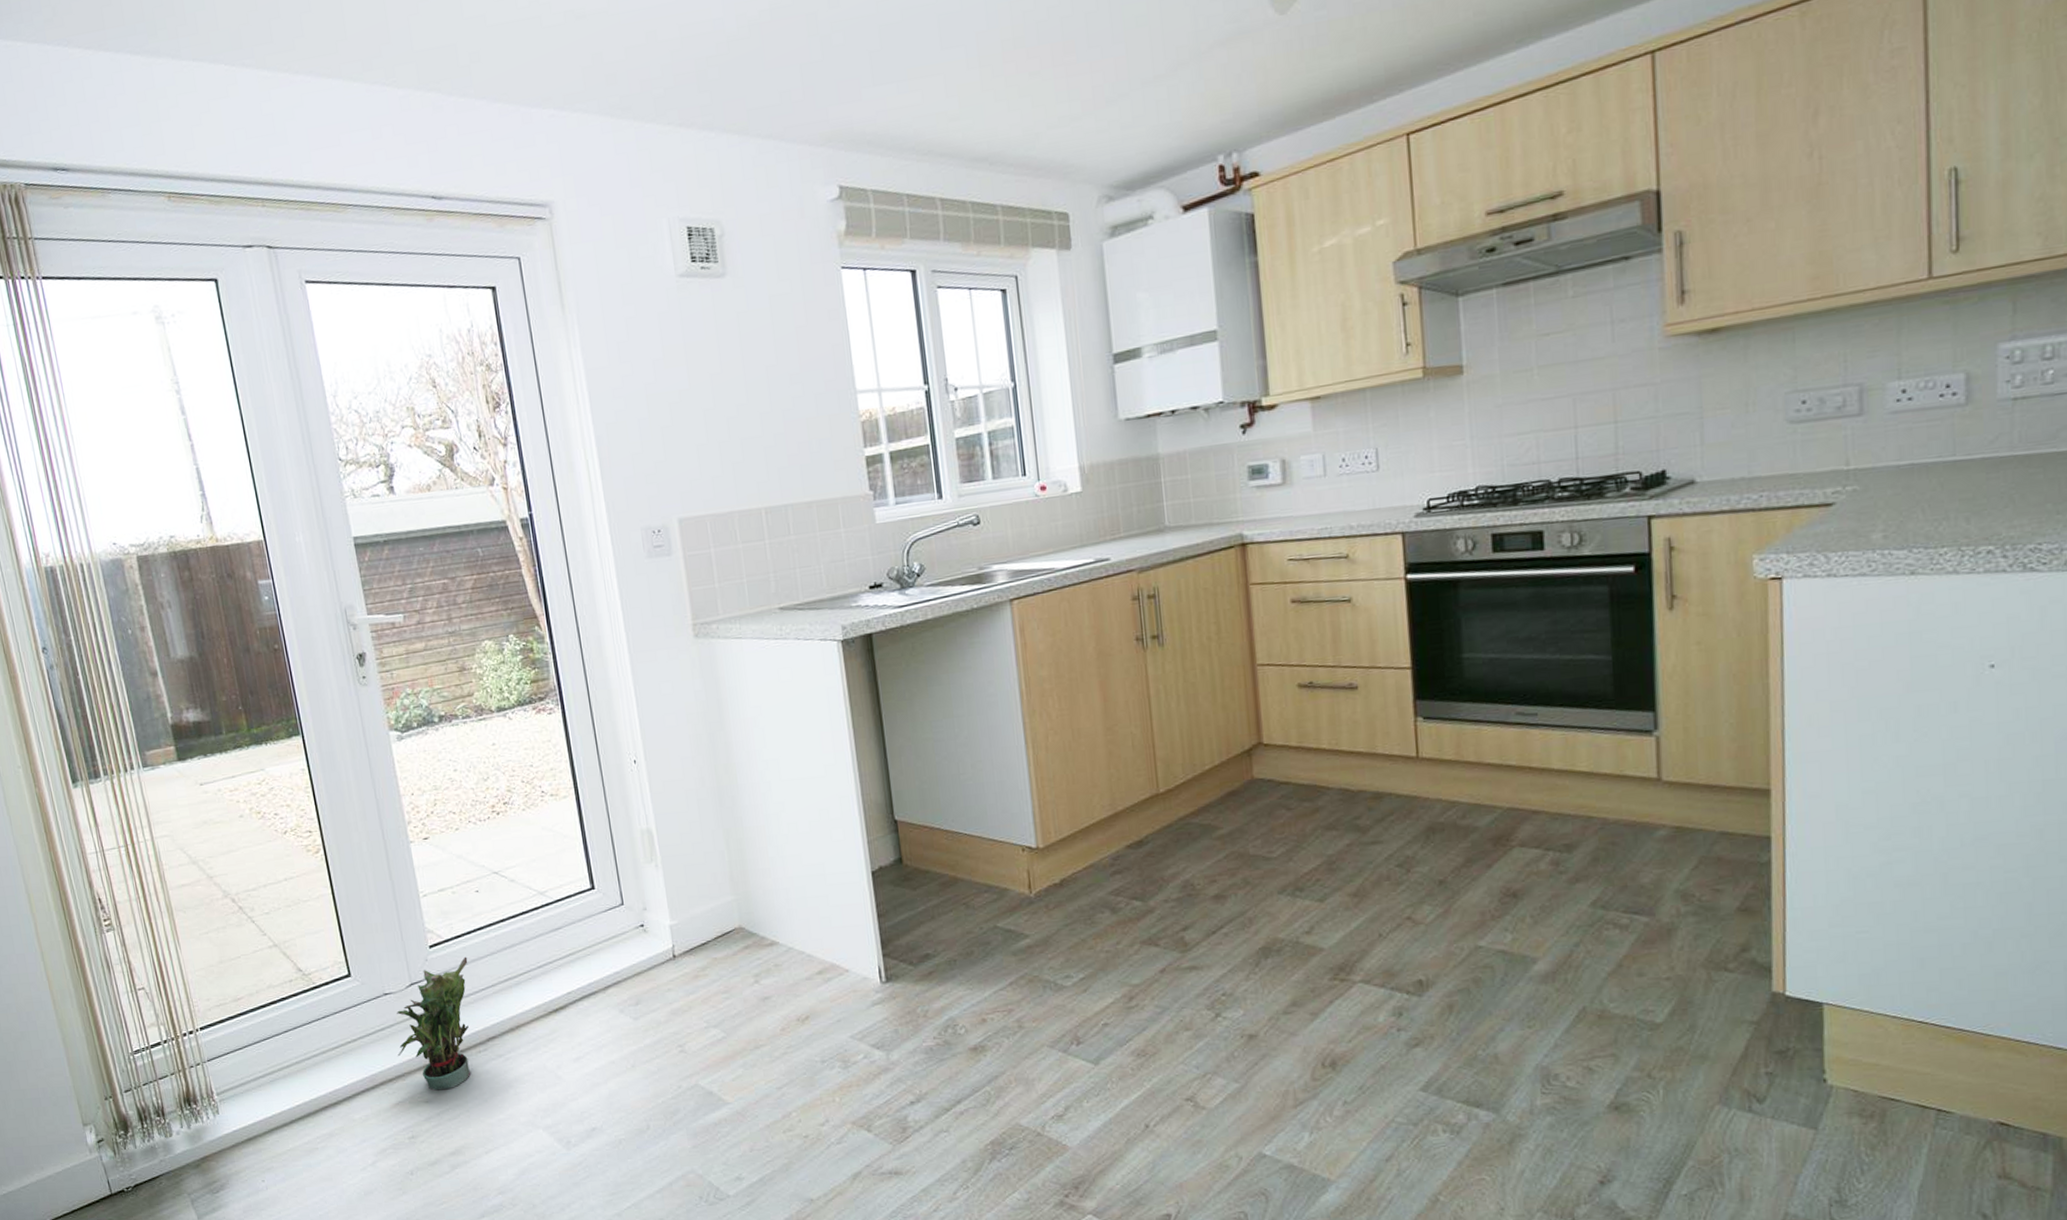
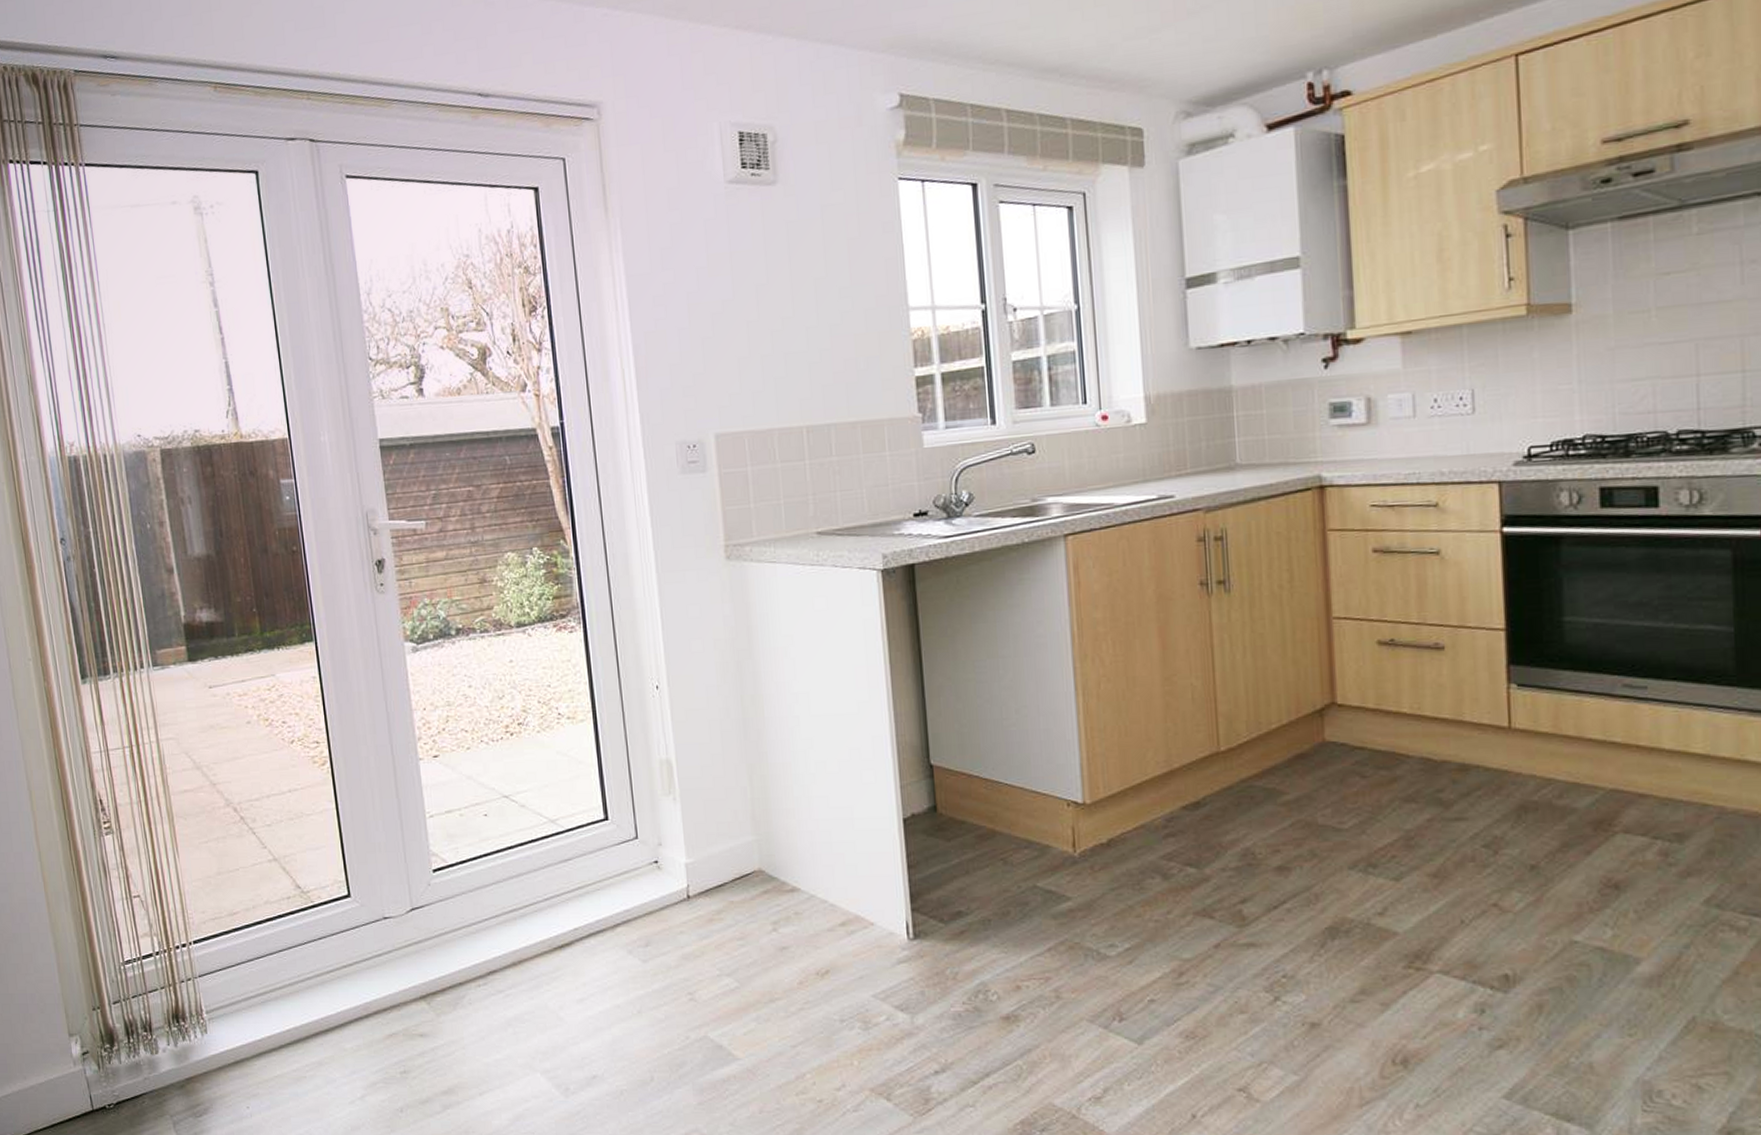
potted plant: present [396,956,470,1091] -> none [393,883,472,1024]

